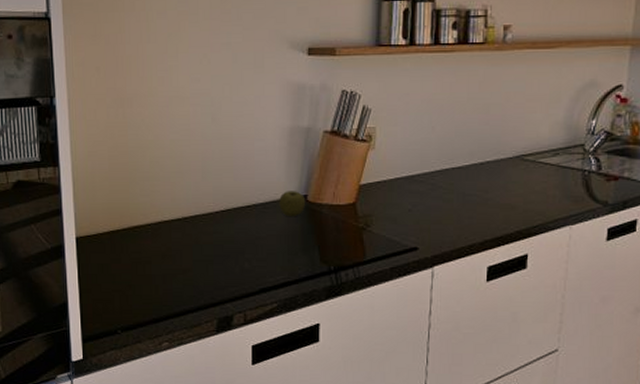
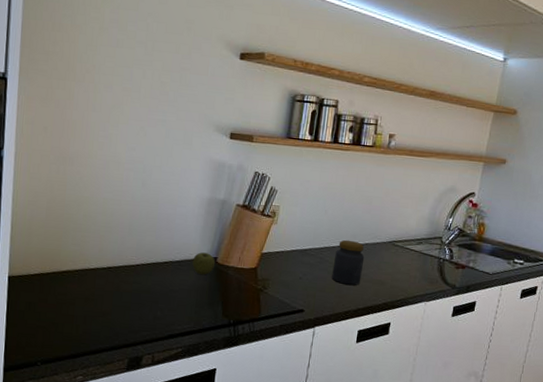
jar: none [448,159,487,214] -> present [331,239,365,286]

